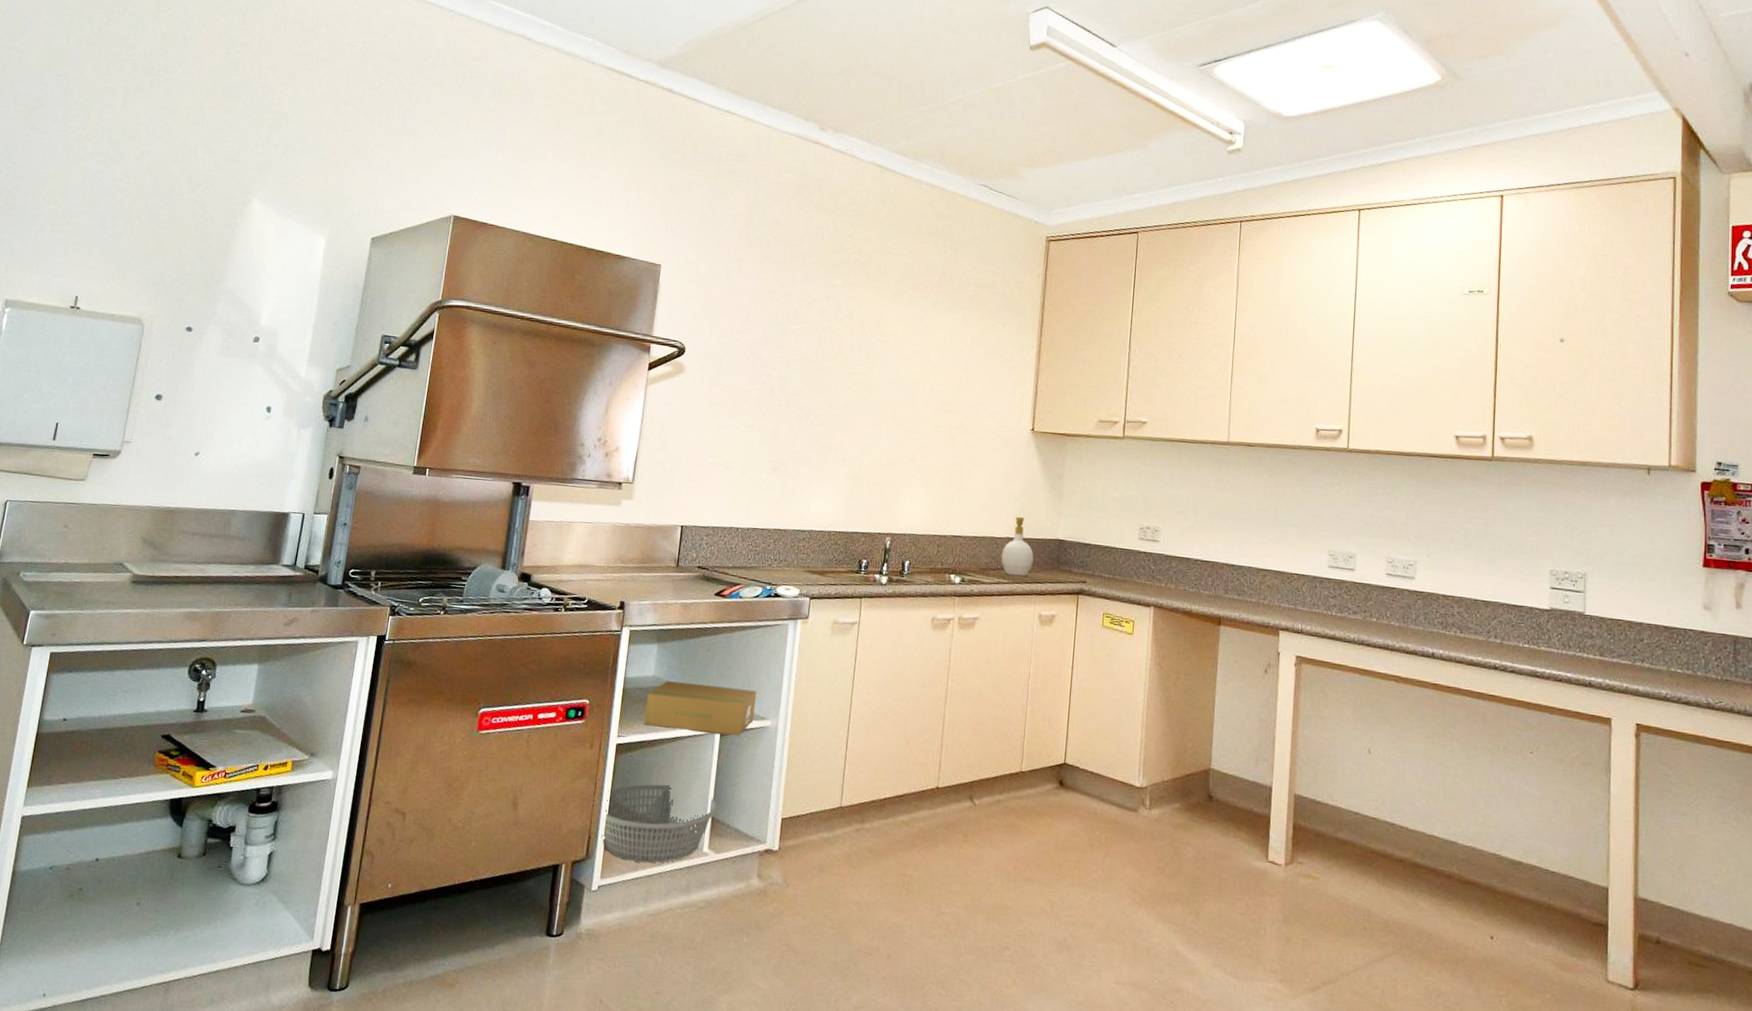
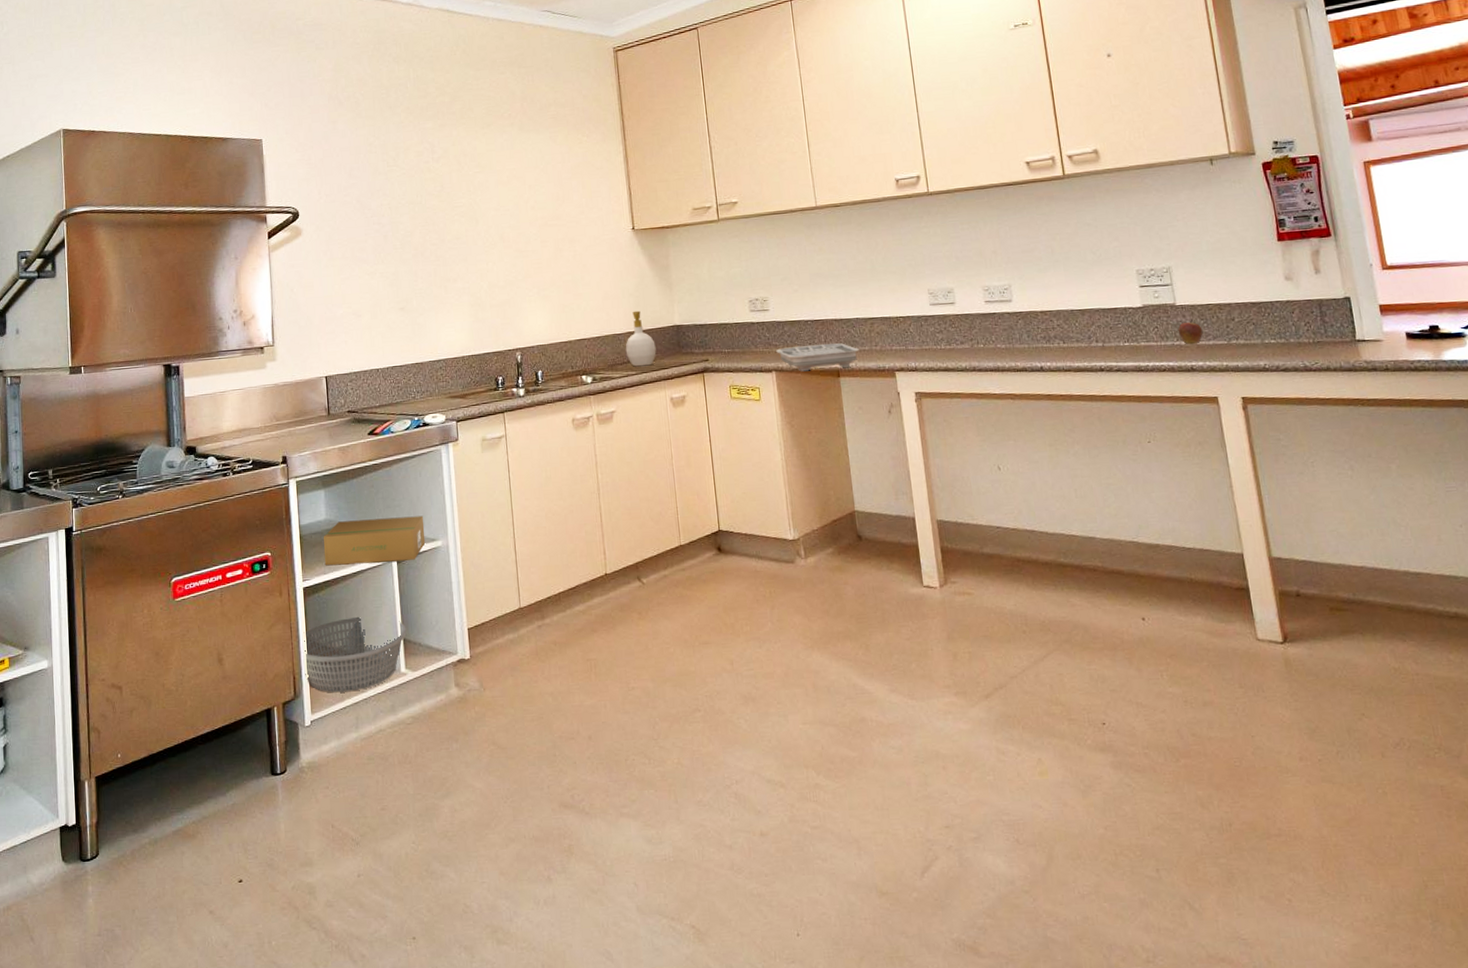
dish rack: none [1158,583,1247,616] -> present [775,343,860,372]
fruit: none [1582,632,1608,658] -> present [1178,319,1203,344]

